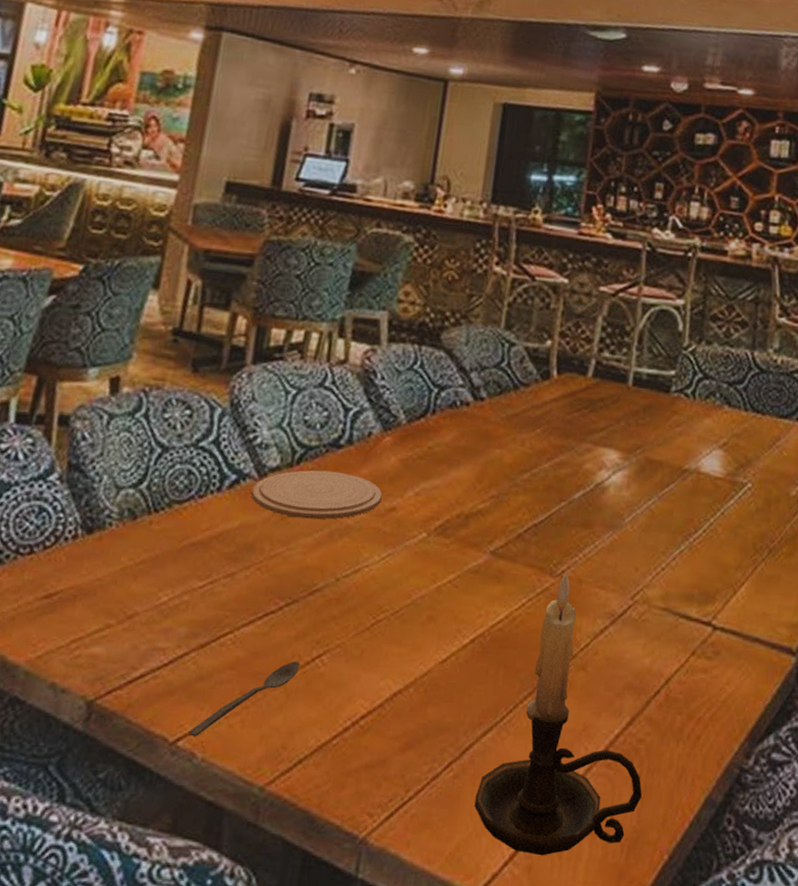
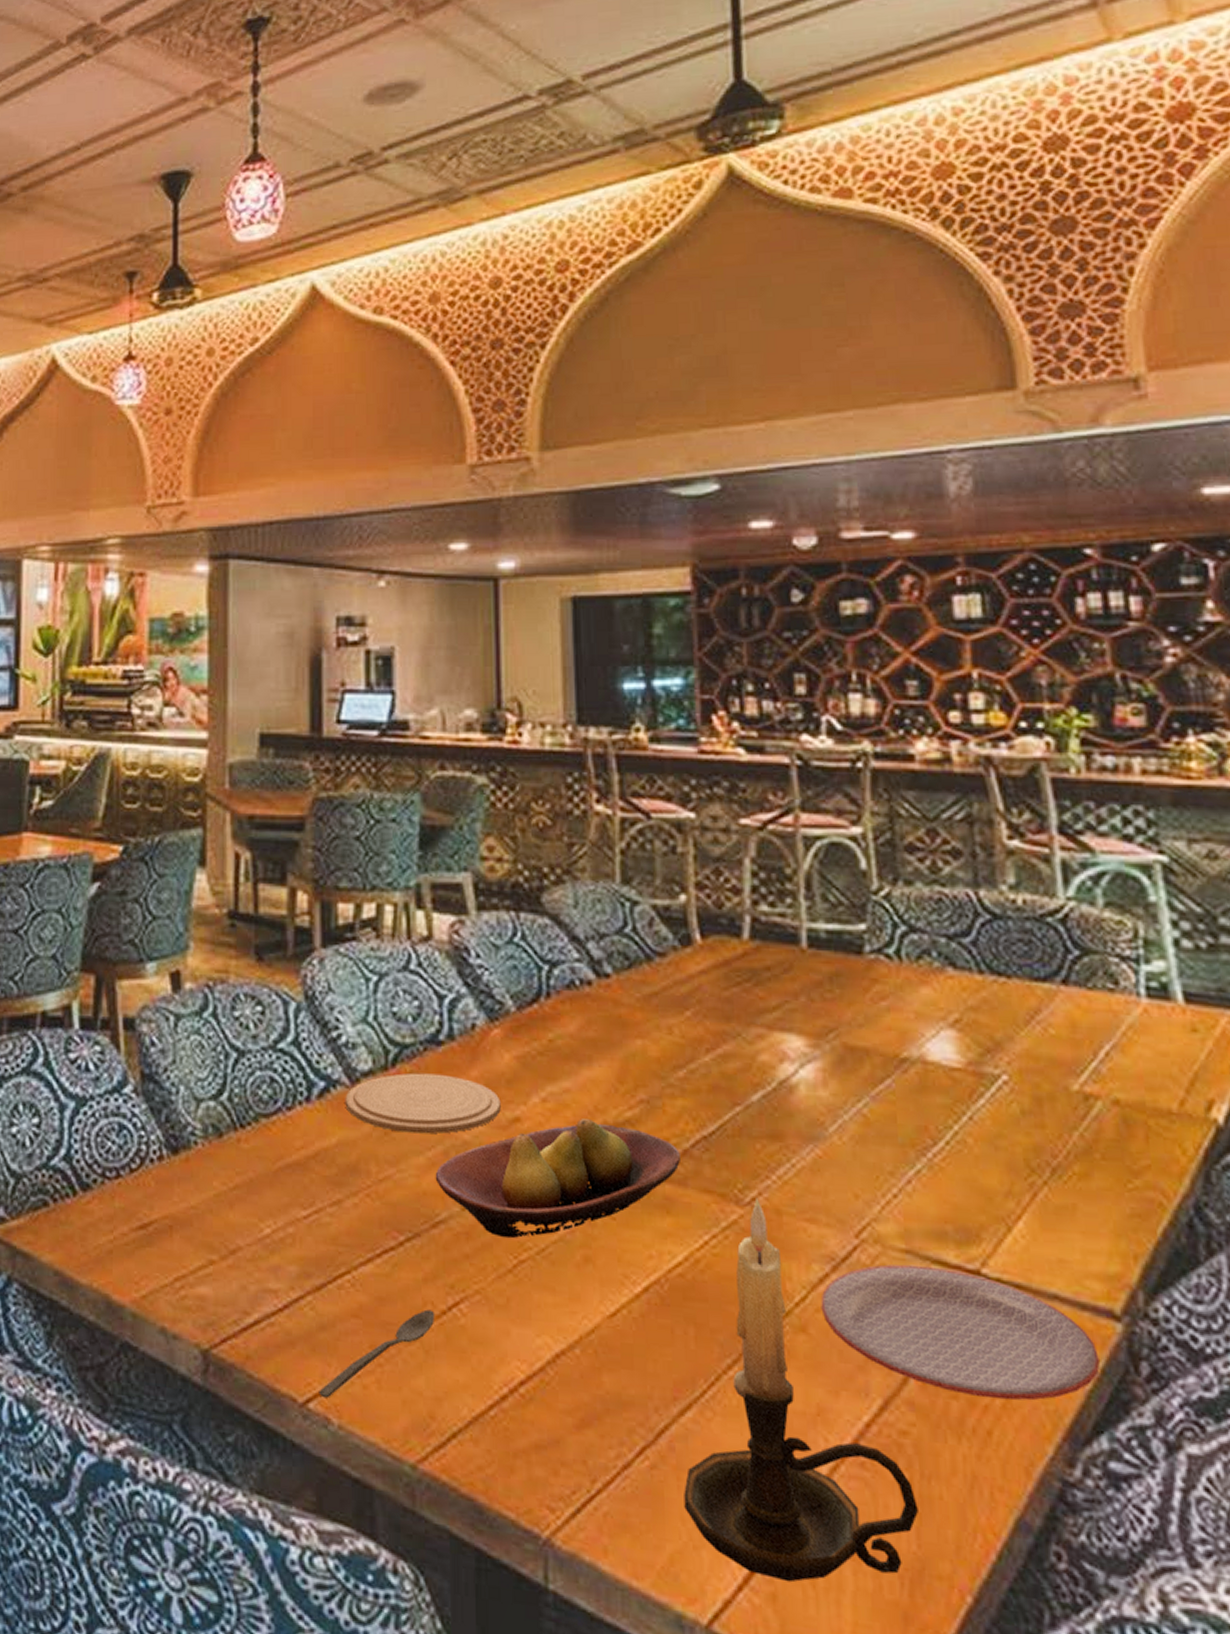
fruit bowl: none [318,509,515,603] -> present [435,1119,680,1239]
plate: none [598,618,778,714] -> present [821,1264,1100,1401]

